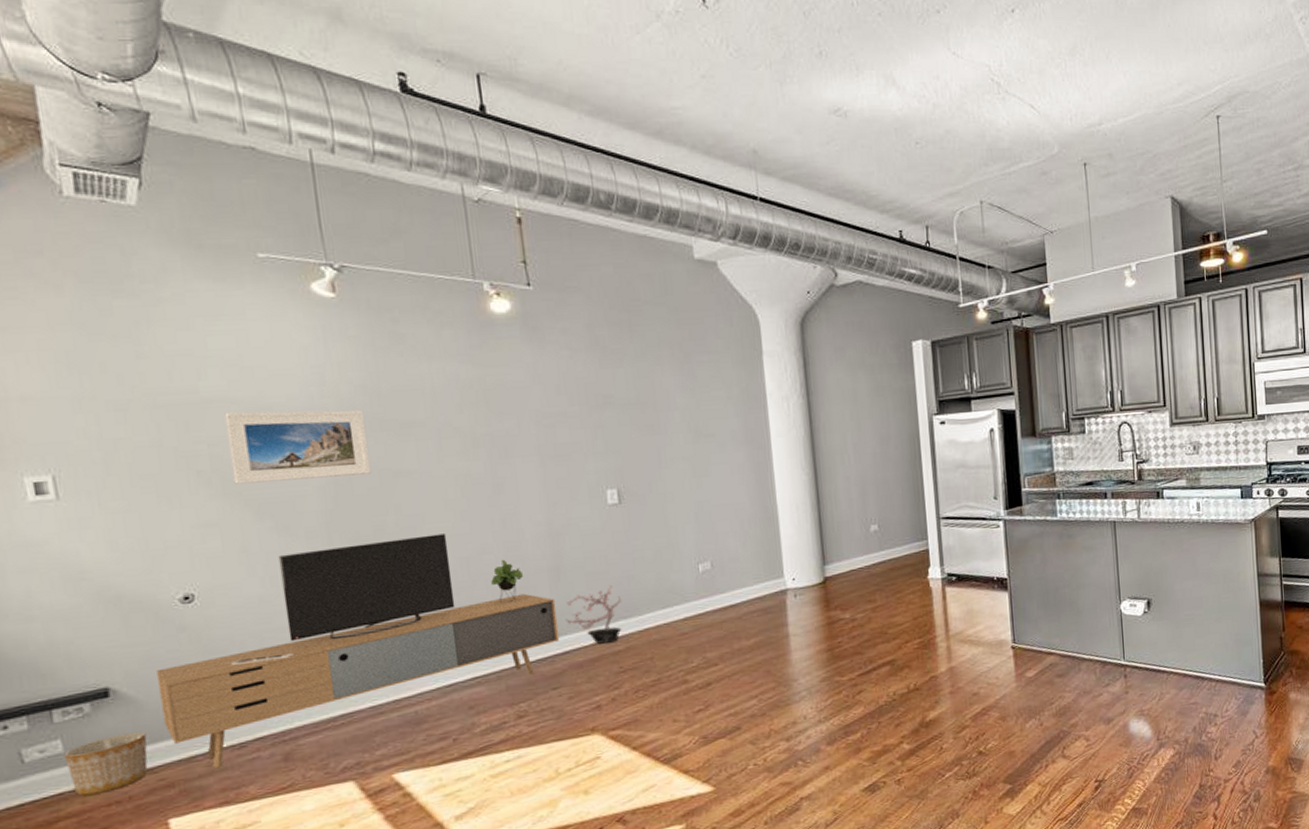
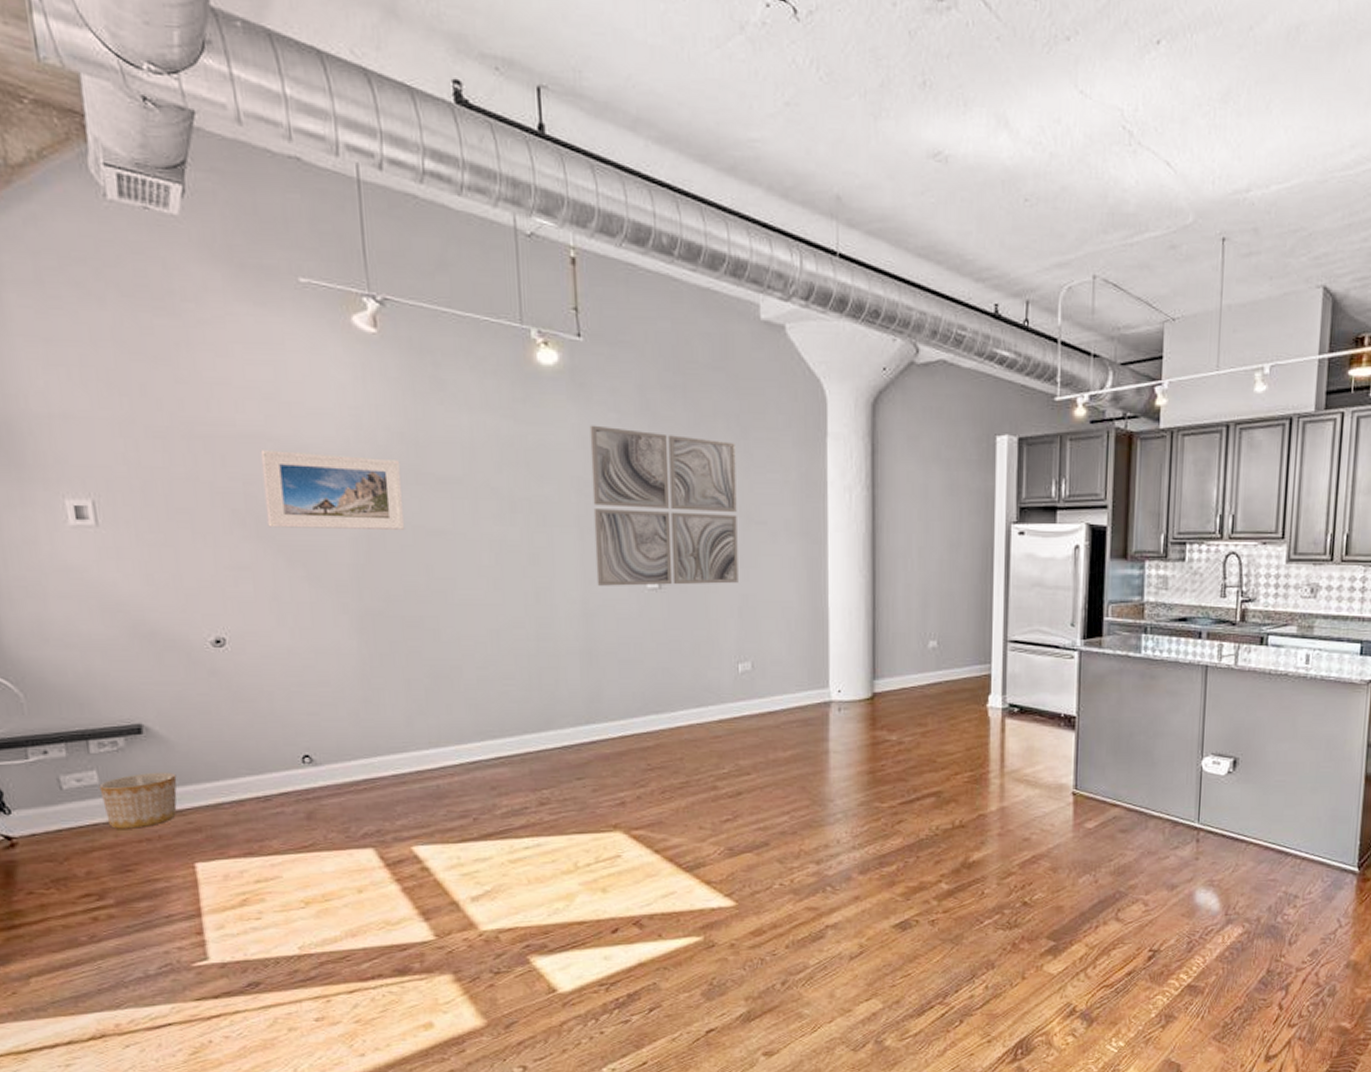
media console: present [157,533,560,768] -> none [188,601,588,817]
wall art: none [544,362,693,507] -> present [589,425,738,586]
potted plant: present [565,584,622,644] -> none [595,675,655,737]

